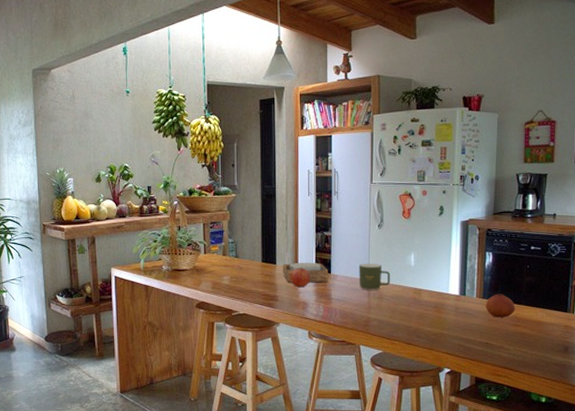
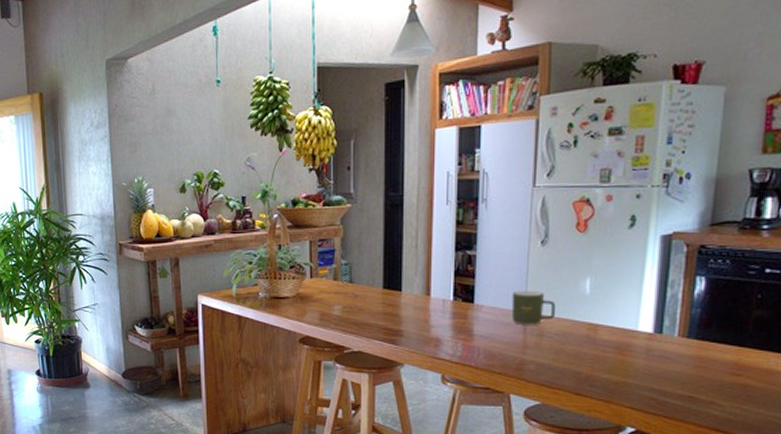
napkin holder: present [283,262,329,282] -> none [410,288,471,314]
fruit: present [290,266,310,287] -> none [419,294,446,319]
fruit: present [486,294,515,318] -> none [691,332,736,364]

